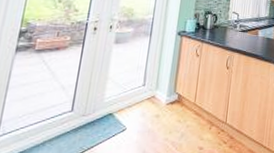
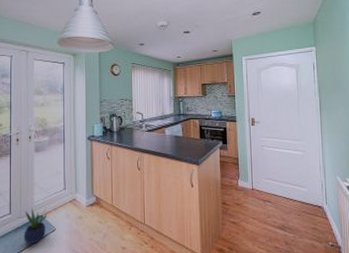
potted plant: none [84,104,119,147] -> present [24,207,48,245]

